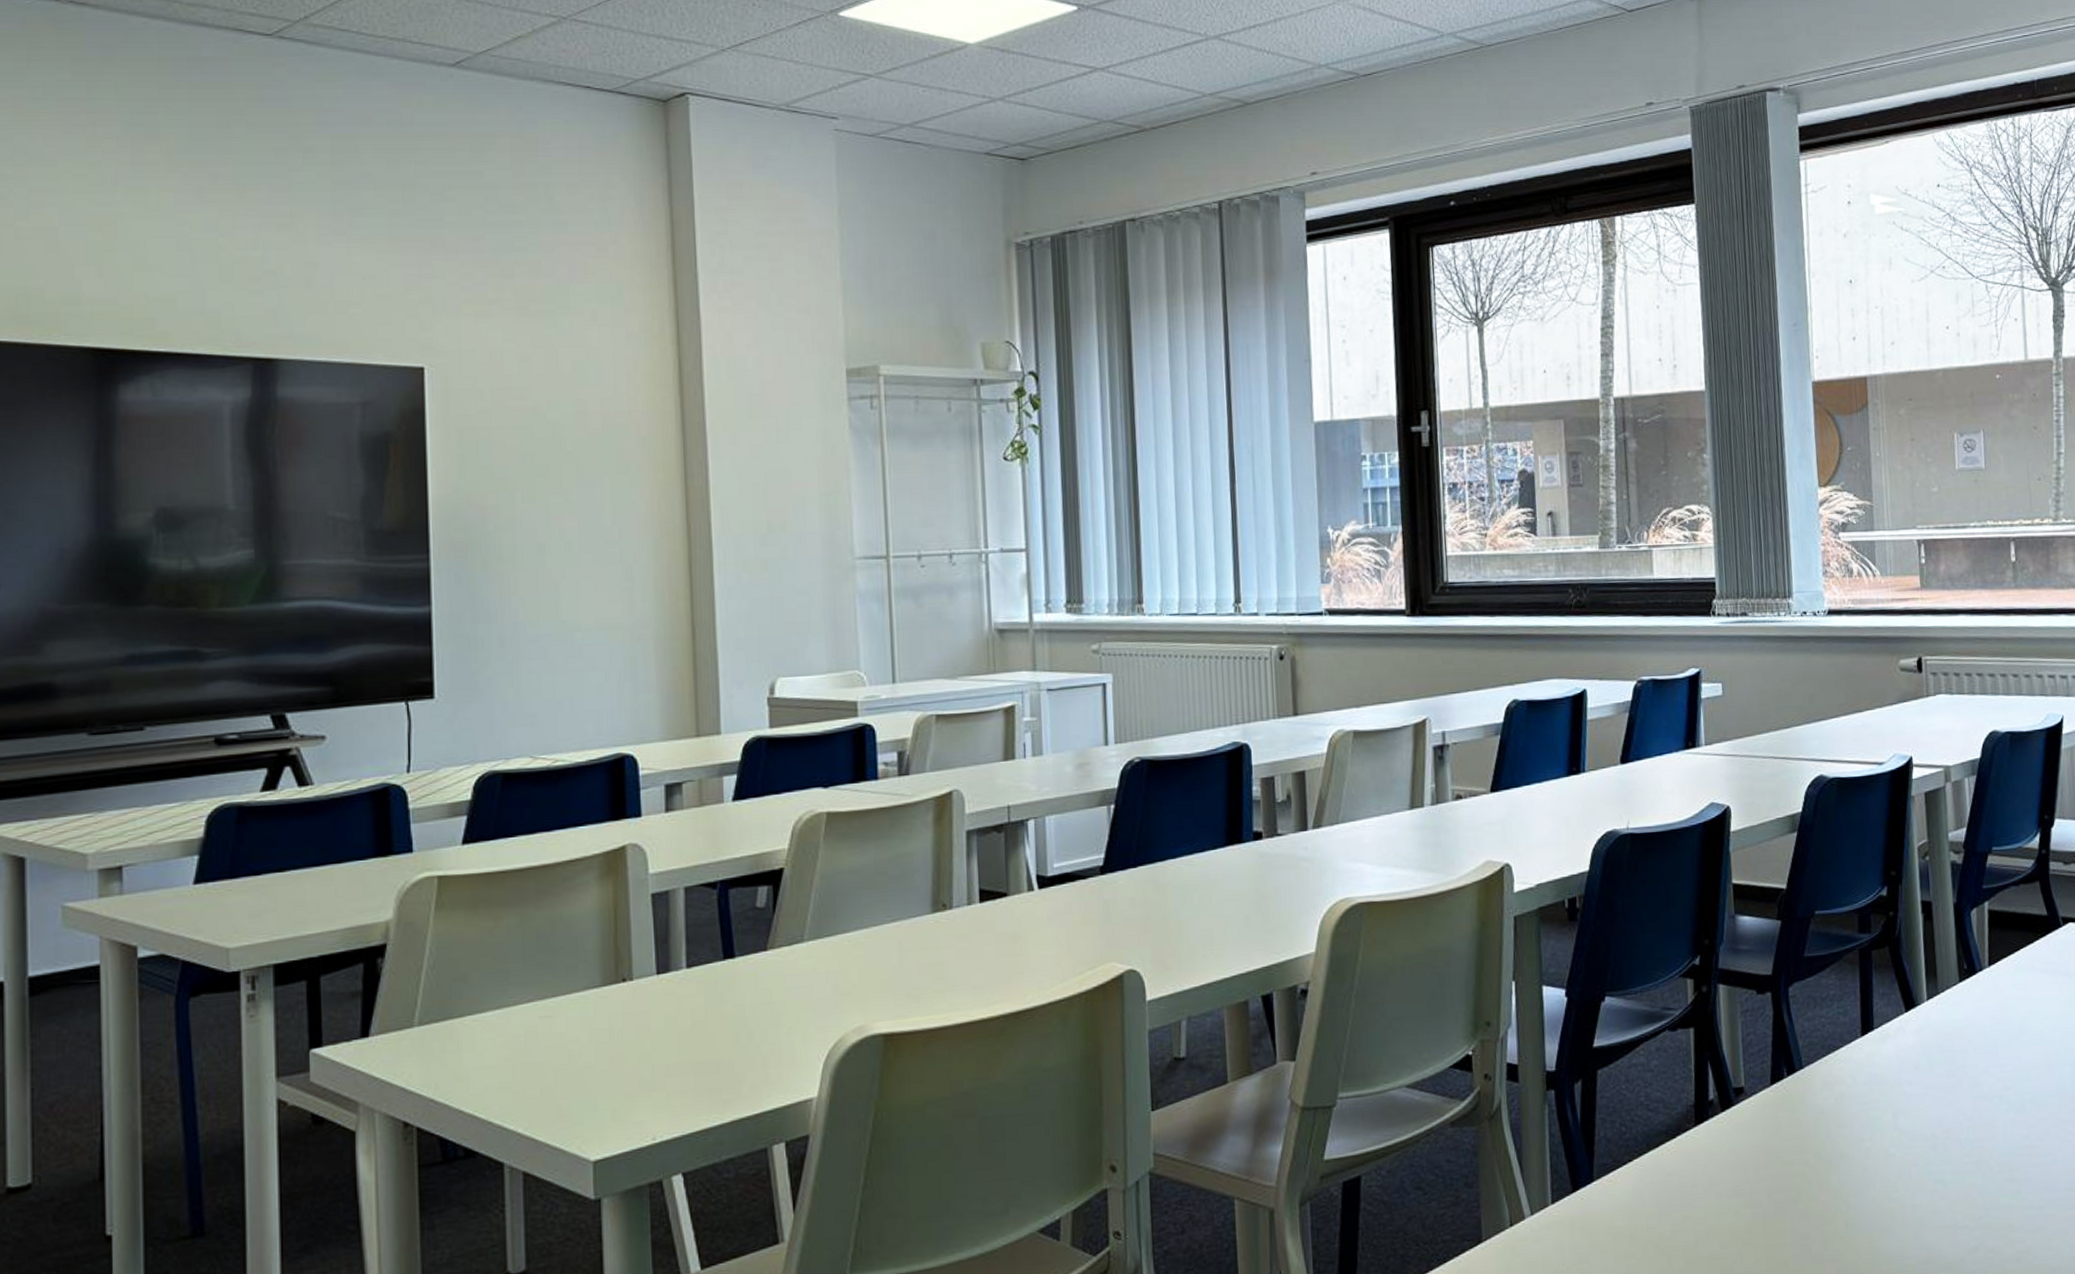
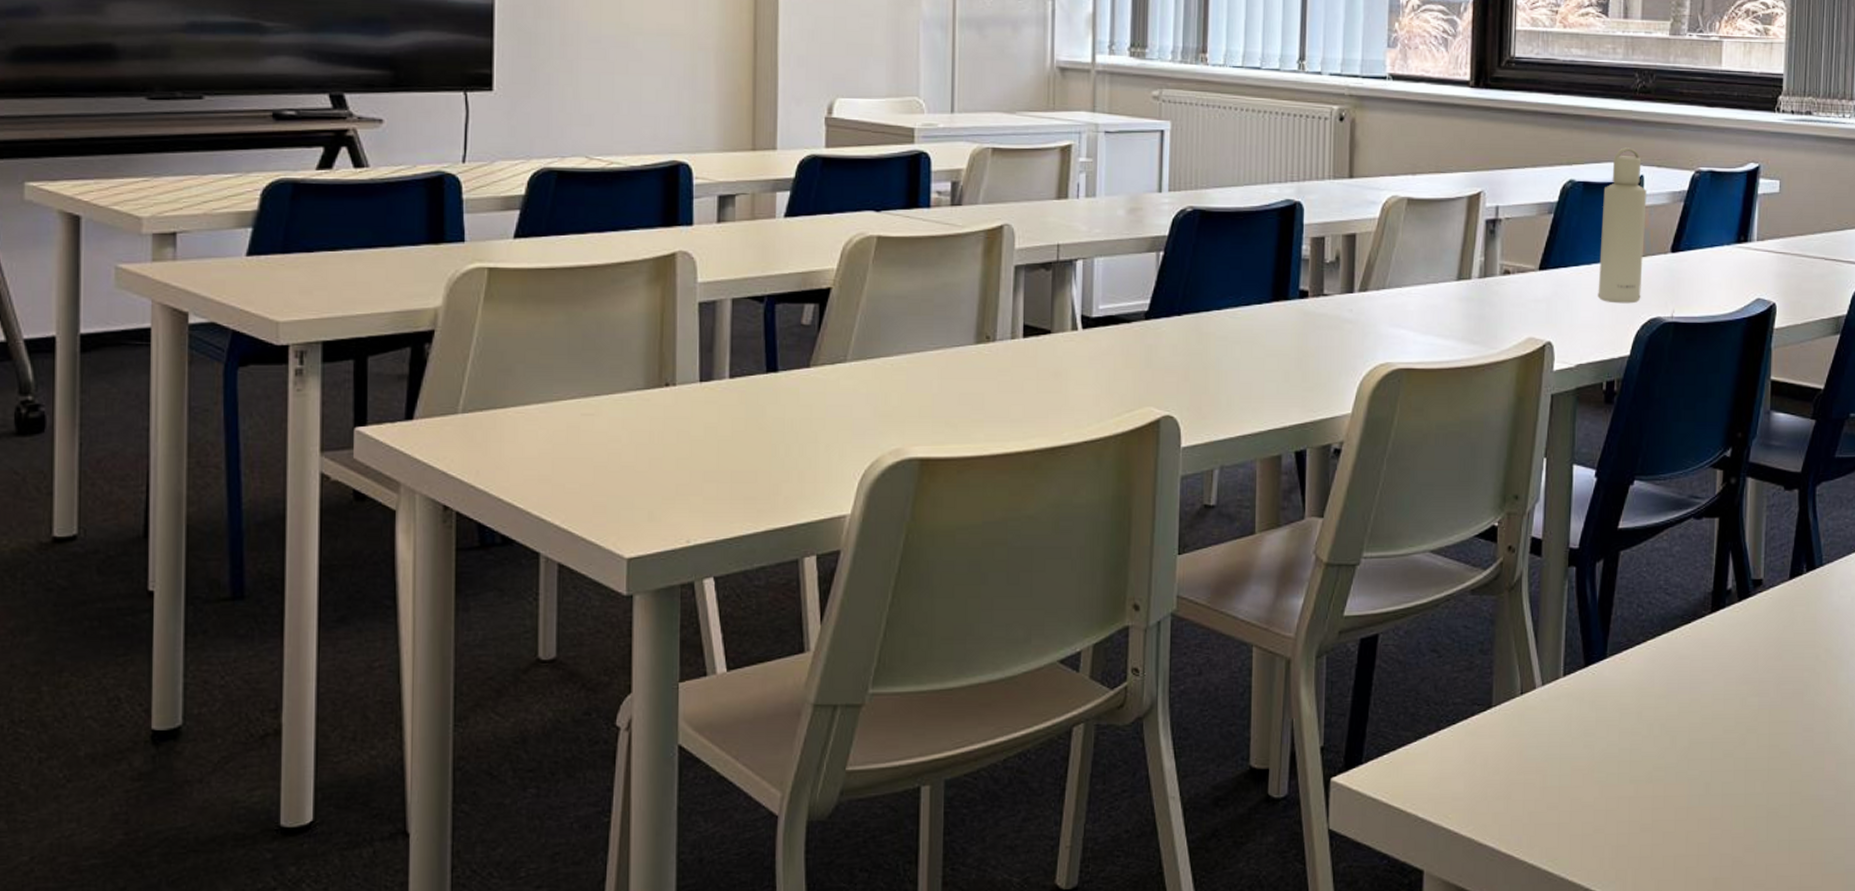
bottle: none [1548,663,1595,820] -> present [1598,147,1647,304]

